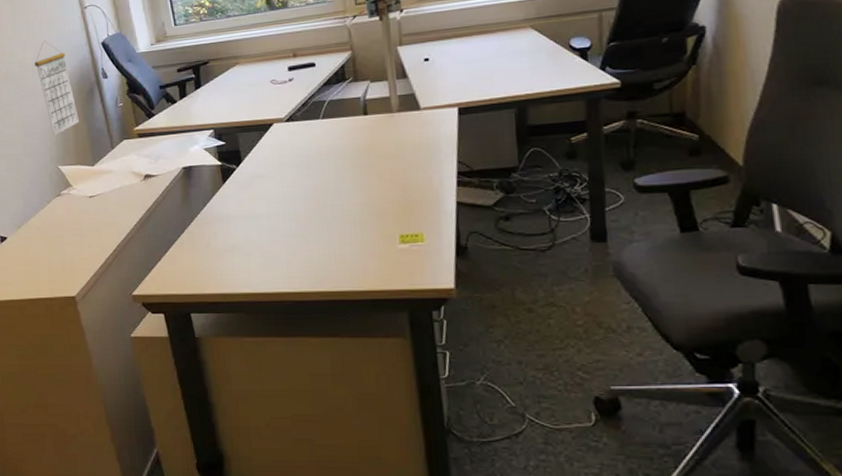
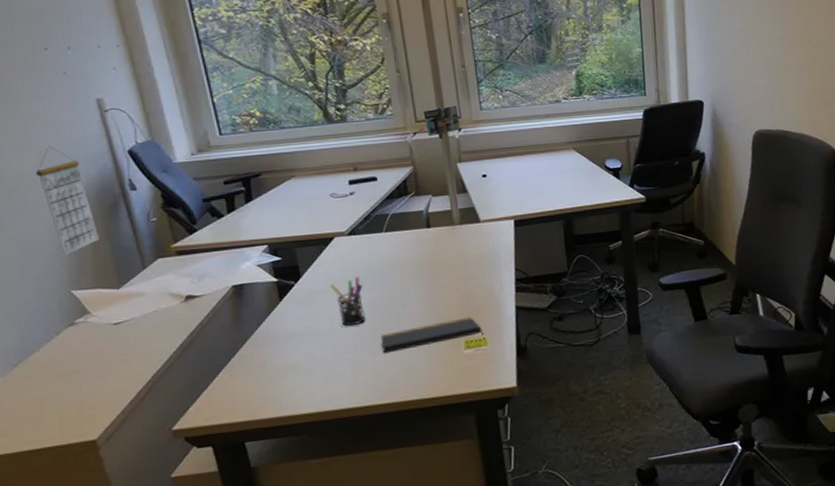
pen holder: none [268,163,301,212] -> present [330,277,366,327]
notepad: none [314,210,421,242] -> present [380,317,485,354]

